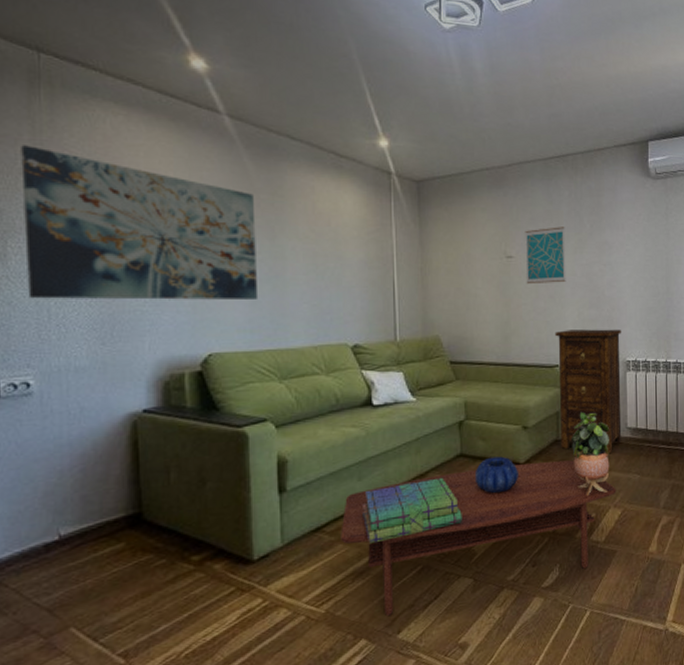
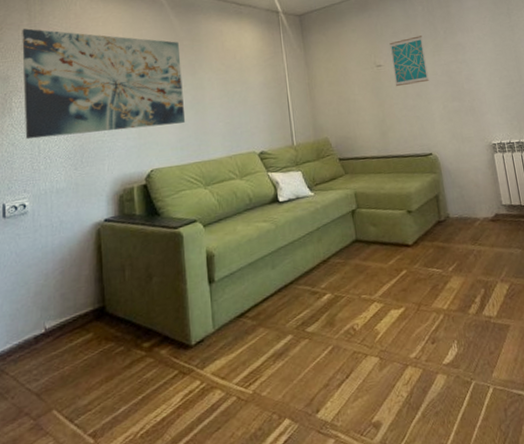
coffee table: present [340,460,616,617] -> none [260,239,501,396]
stack of books: present [363,477,462,544] -> none [277,262,364,327]
decorative bowl: present [474,456,518,494] -> none [370,239,409,275]
cabinet: present [555,329,622,454] -> none [425,116,499,231]
potted plant: present [570,413,610,496] -> none [451,194,494,272]

